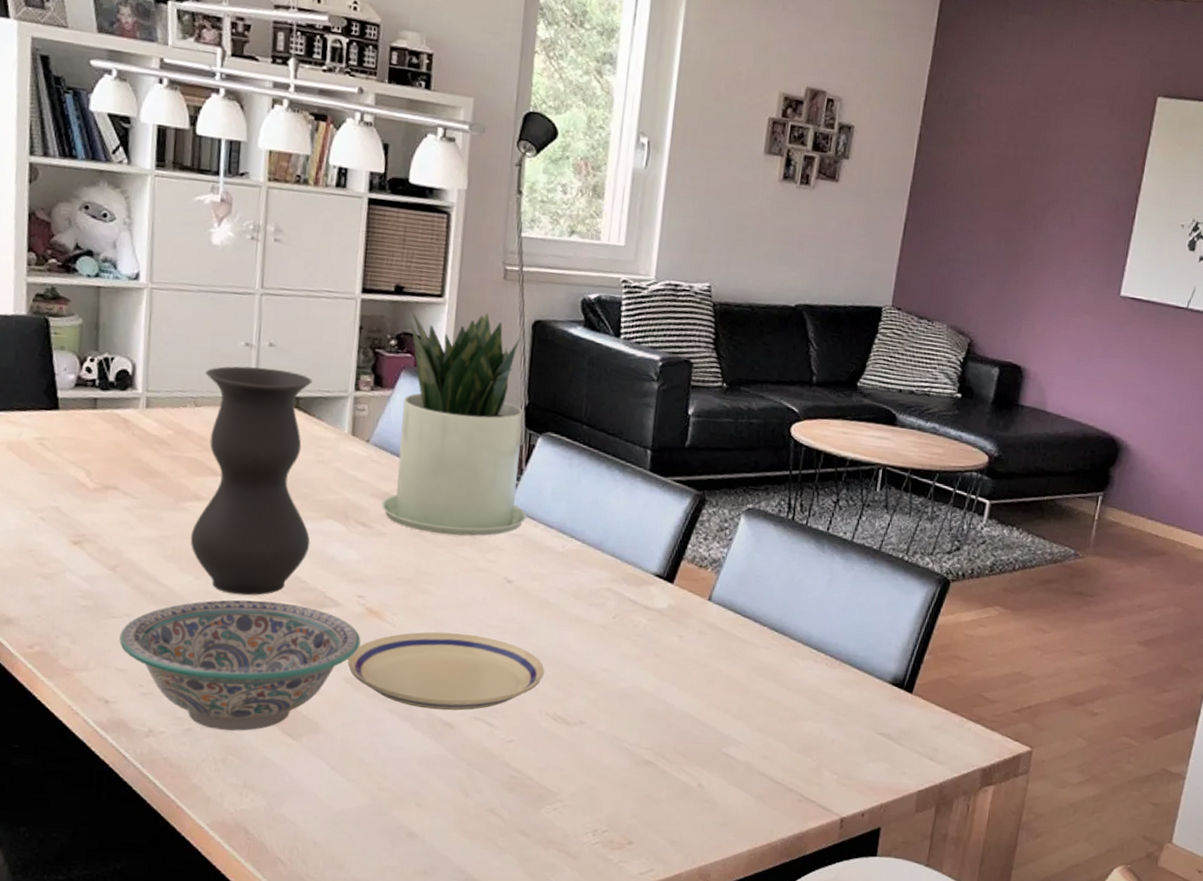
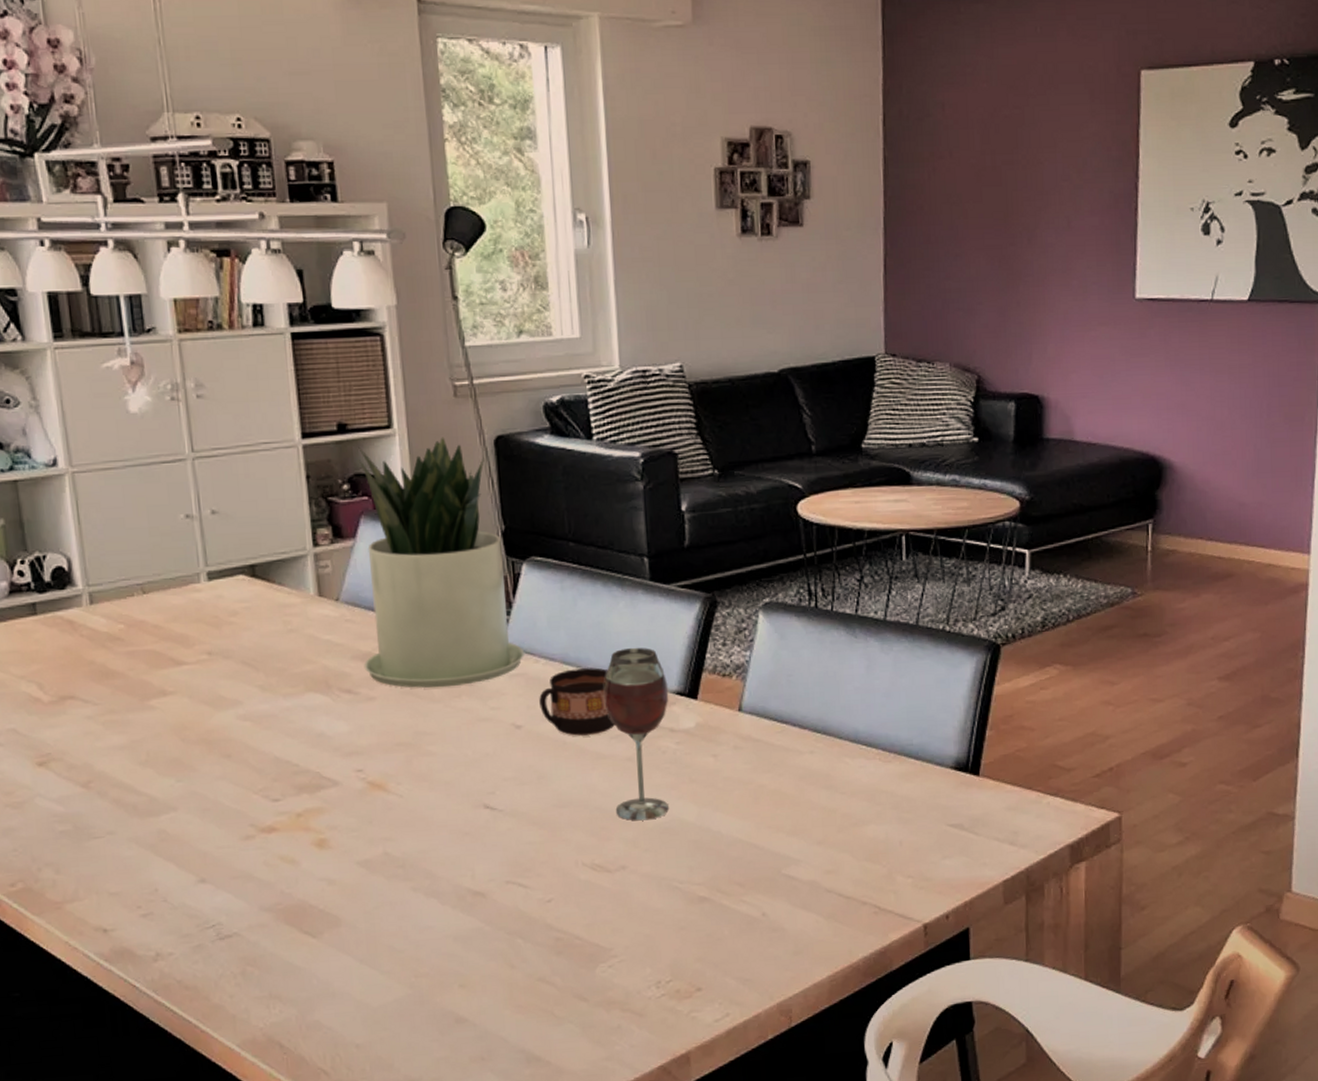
decorative bowl: present [119,599,361,731] -> none [106,791,368,941]
vase: present [190,366,313,596] -> none [148,537,295,791]
plate: present [347,632,544,711] -> none [357,791,573,881]
cup: none [532,538,598,600] -> present [539,668,615,736]
wineglass: none [583,527,650,684] -> present [603,647,669,821]

